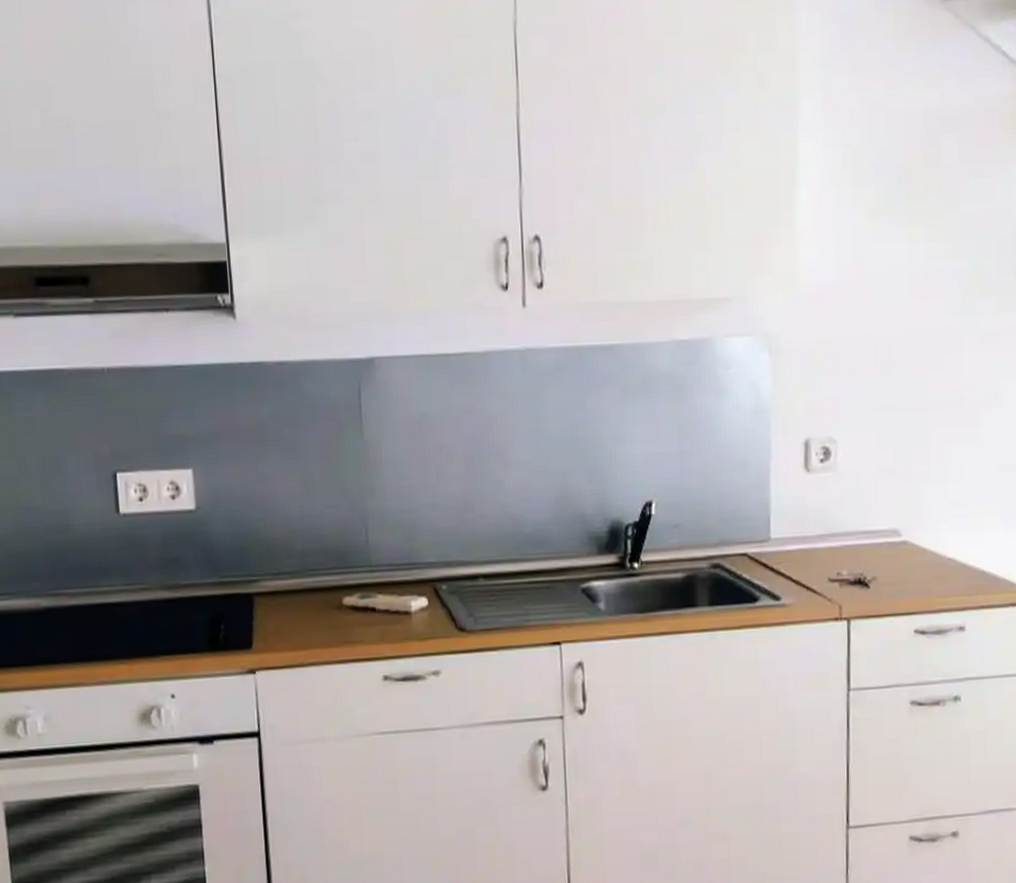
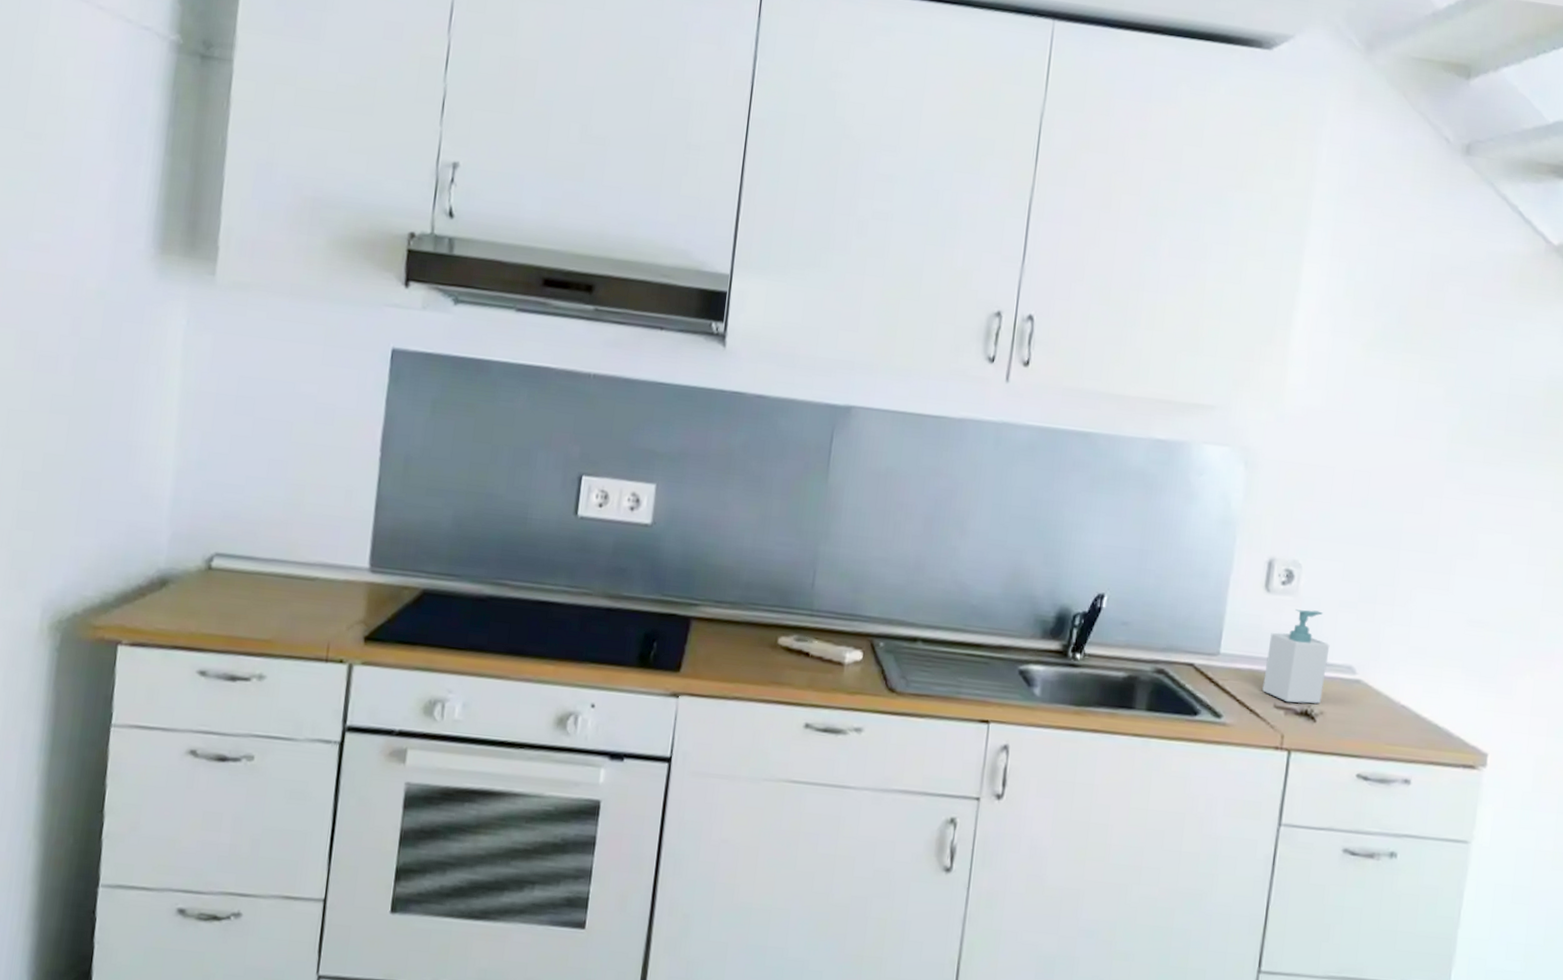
soap bottle: none [815,482,874,575] -> present [1262,609,1330,705]

